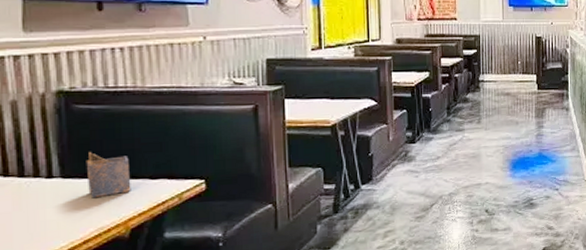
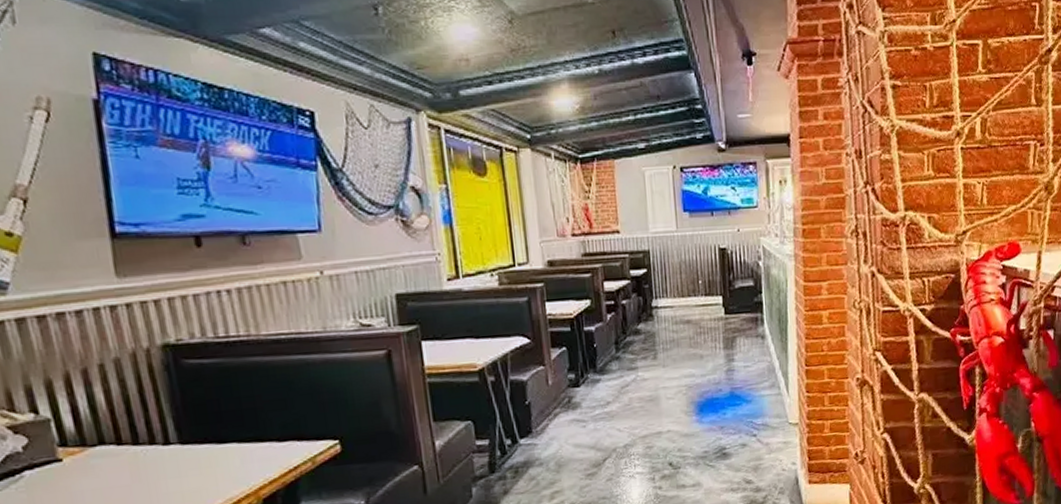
napkin holder: present [86,151,131,199] -> none [204,412,258,466]

